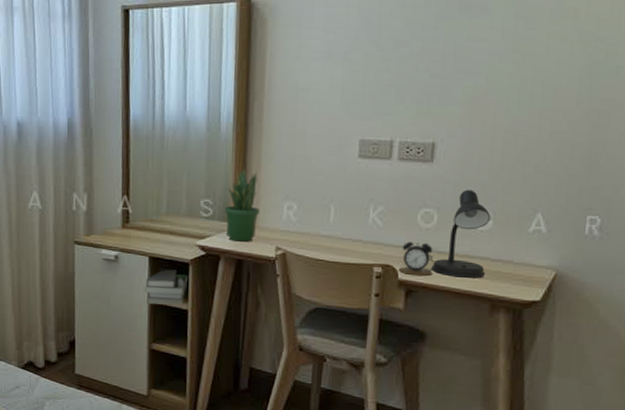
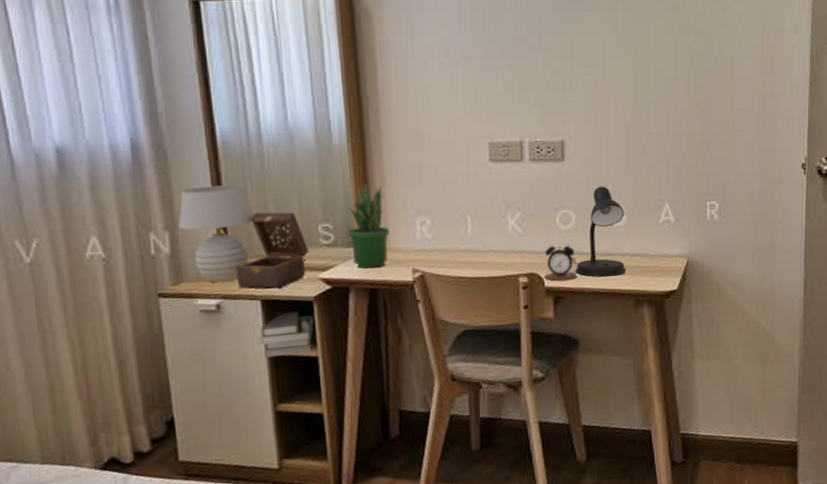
table lamp: none [94,159,151,239] -> present [178,184,254,284]
jewelry box: none [132,184,191,250] -> present [235,212,309,289]

